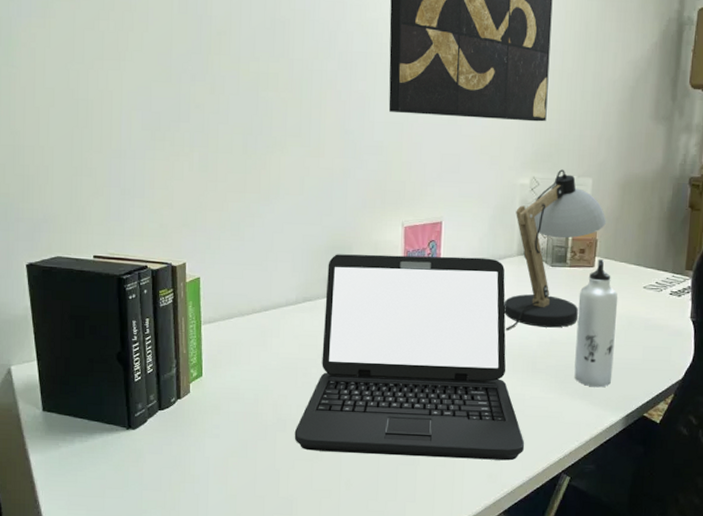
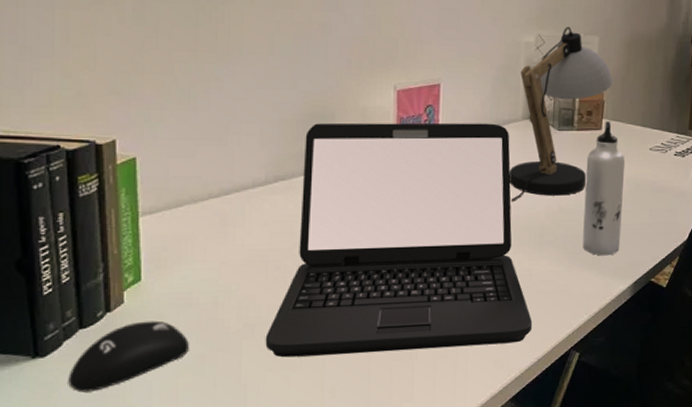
computer mouse: none [151,409,236,461] -> present [68,320,189,393]

